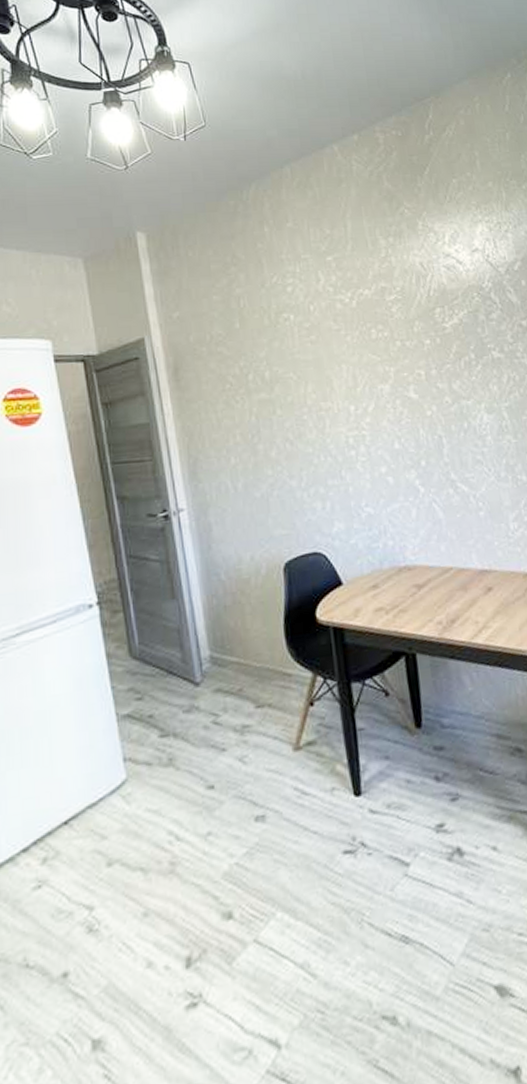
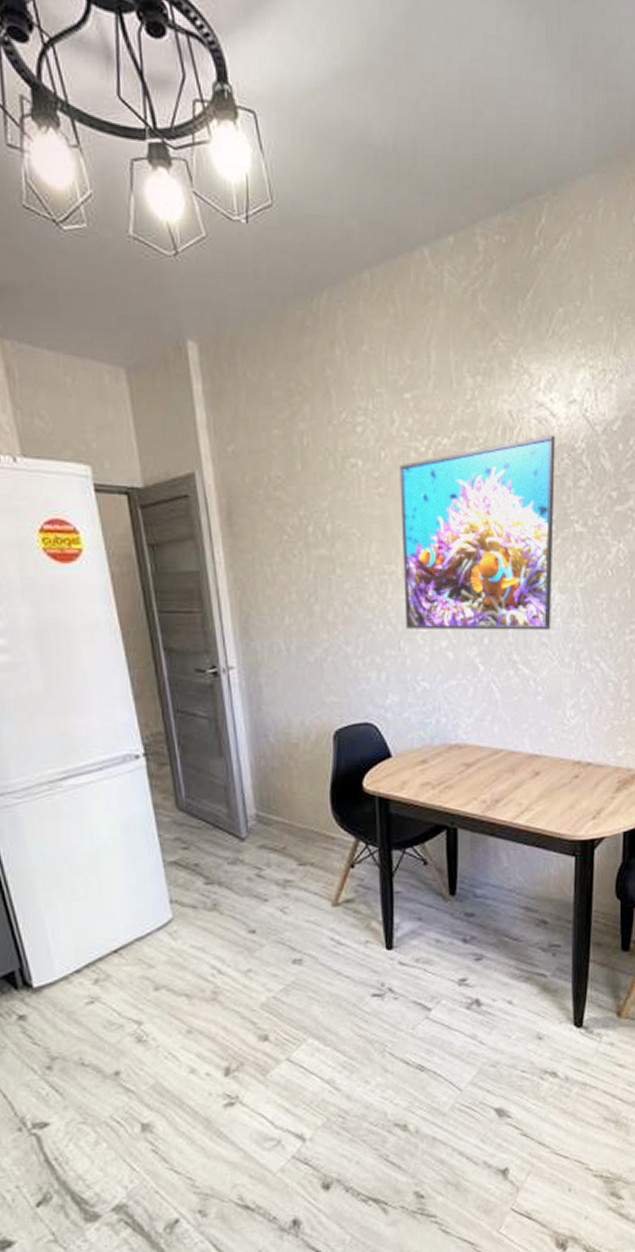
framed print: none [327,278,484,459] -> present [399,435,555,630]

